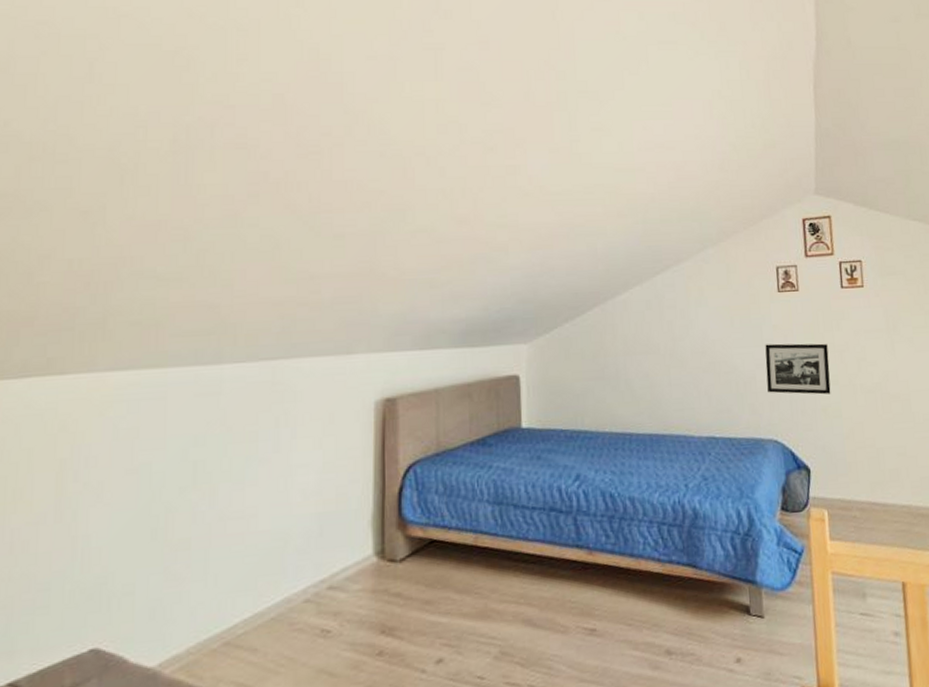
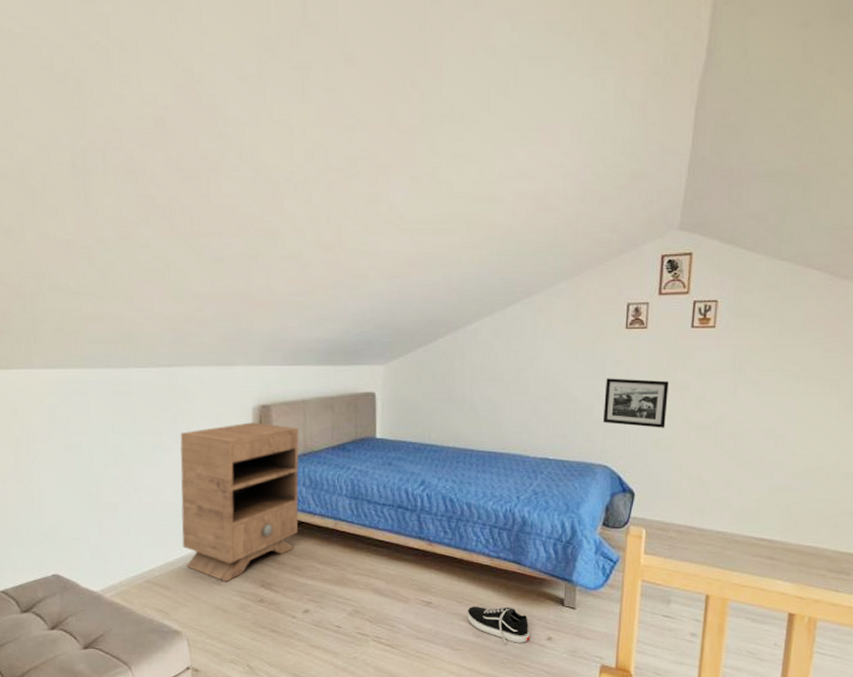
nightstand: none [278,419,431,633] -> present [180,422,299,582]
shoe: none [639,623,717,677] -> present [467,606,531,645]

